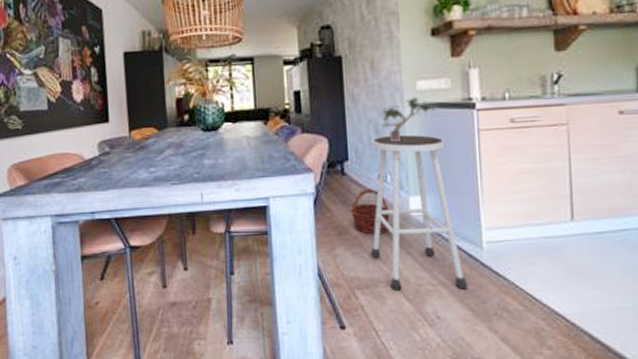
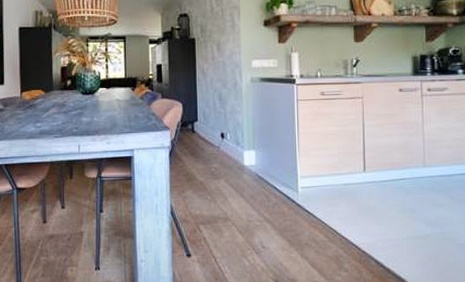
basket: present [350,189,390,235] -> none [198,144,228,181]
stool: present [371,134,468,291] -> none [213,102,287,225]
potted plant: present [381,97,435,142] -> none [224,73,266,108]

